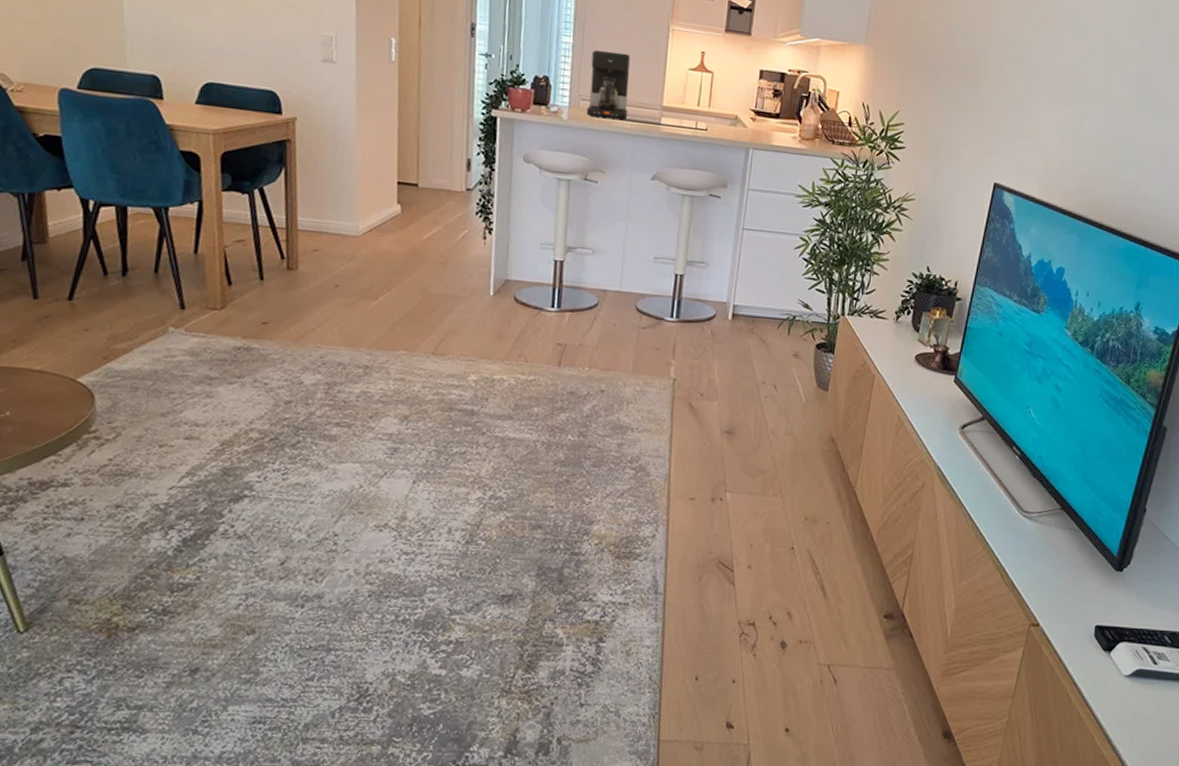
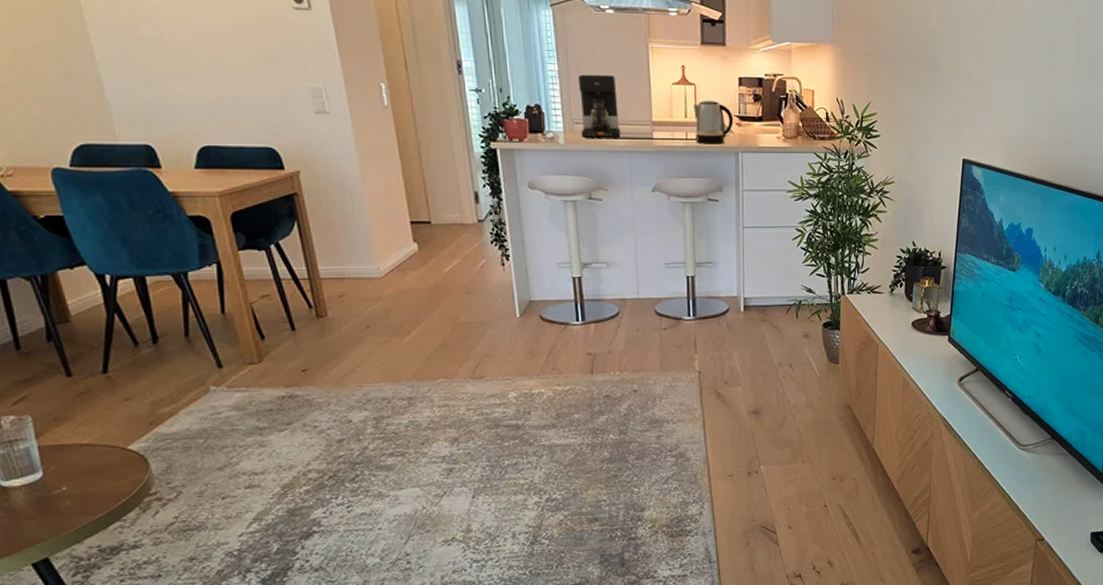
kettle: none [705,90,749,138] -> present [694,101,734,145]

